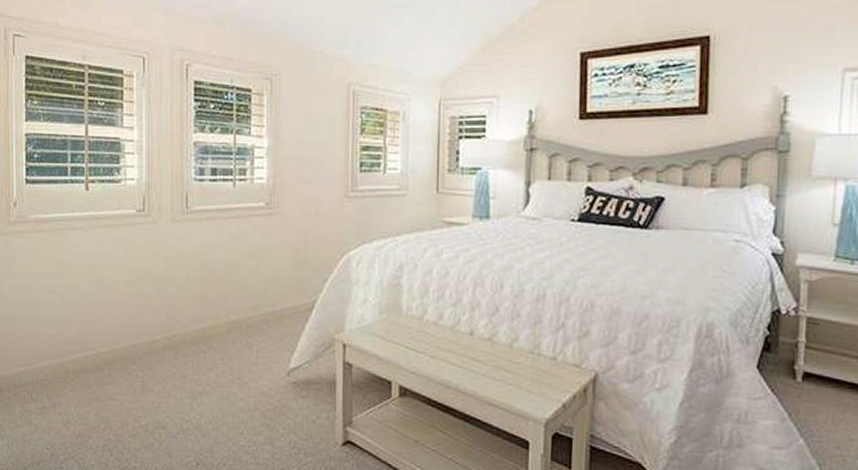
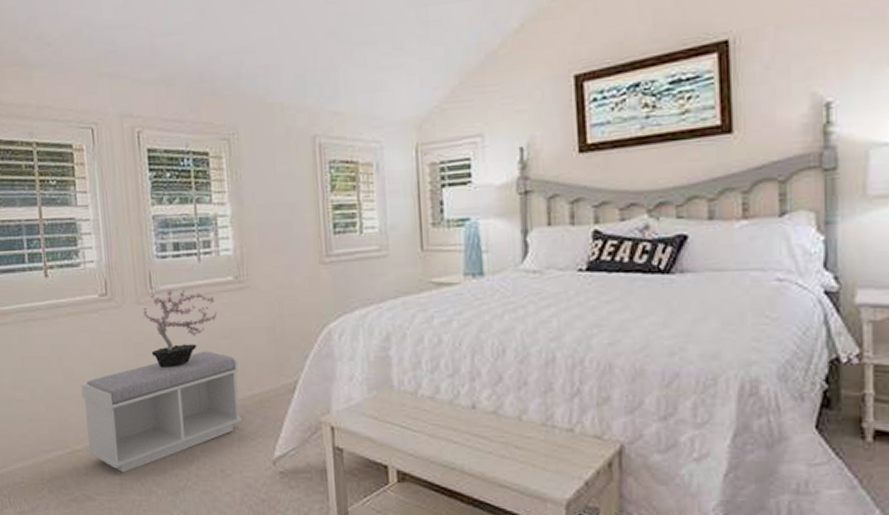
bench: none [111,268,262,376] -> present [81,351,242,473]
potted plant: none [176,210,247,282] -> present [143,289,217,368]

